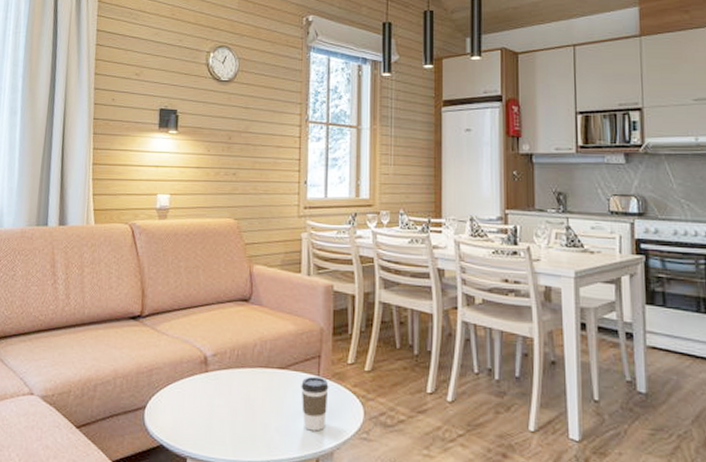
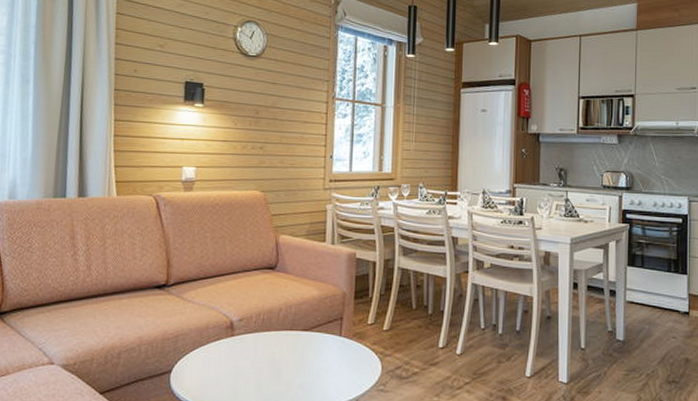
coffee cup: present [301,376,329,431] -> none [324,336,350,386]

